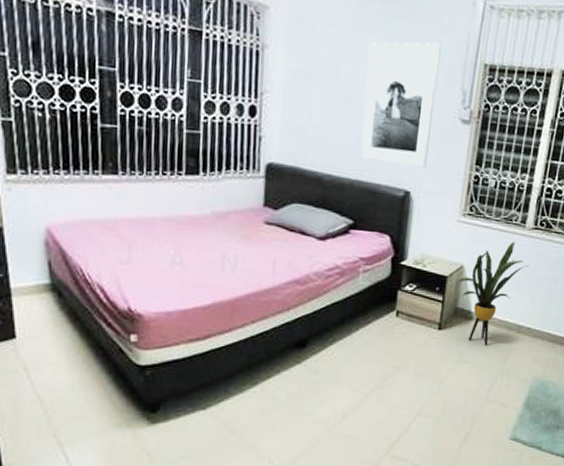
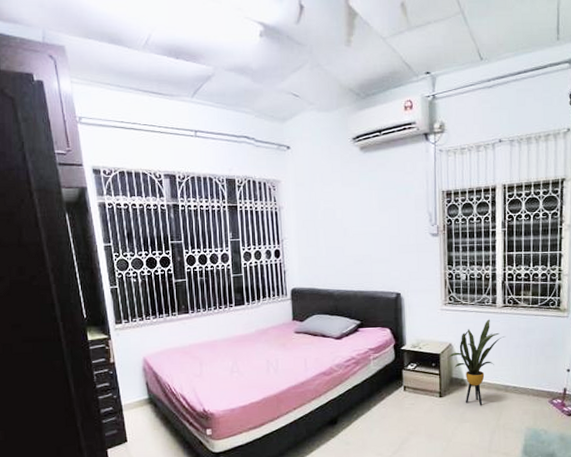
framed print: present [360,41,441,168] -> none [354,183,410,275]

